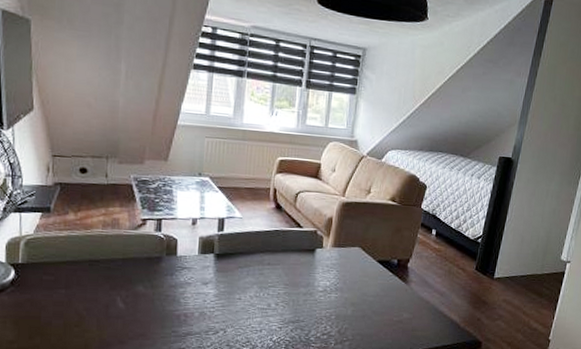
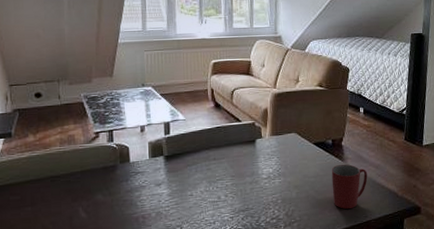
mug: none [390,286,431,334] -> present [331,164,368,209]

